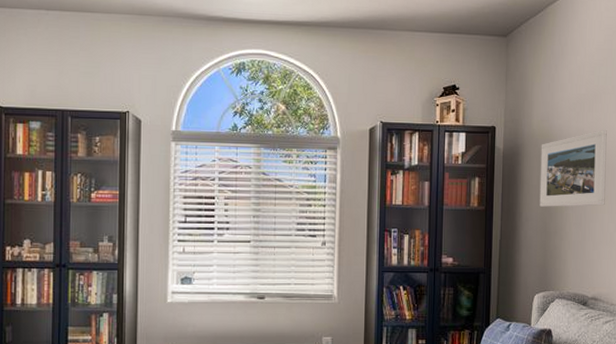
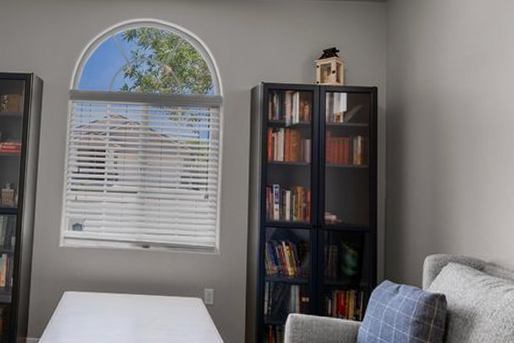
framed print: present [539,130,607,207] -> none [426,91,499,168]

